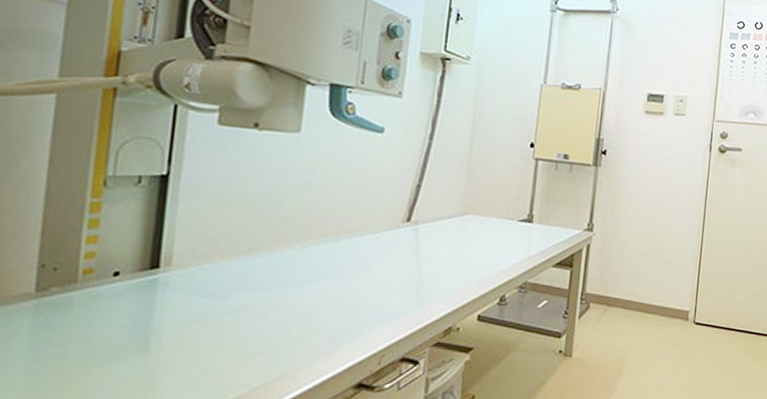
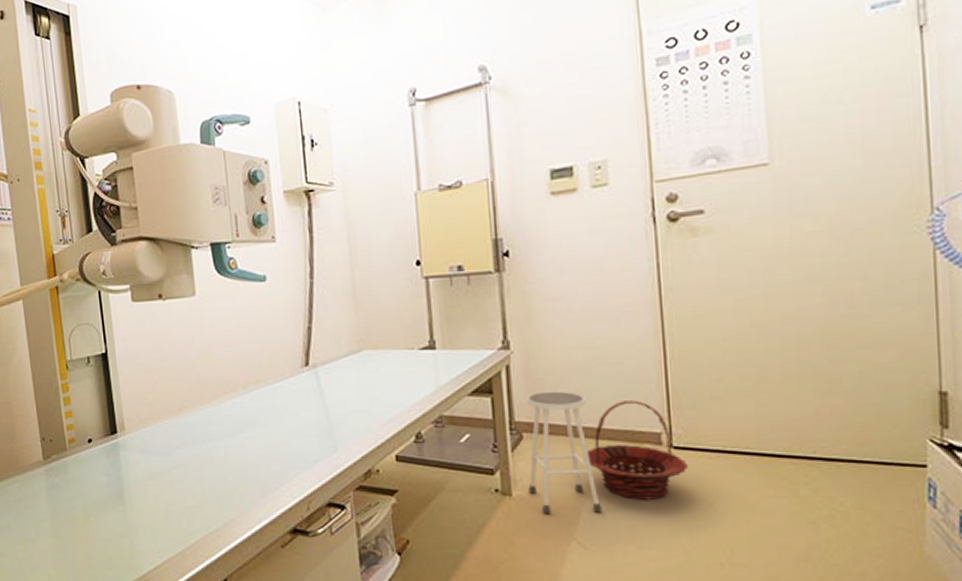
stool: none [586,269,642,373] -> present [527,391,602,513]
basket: none [635,283,703,364] -> present [587,400,688,500]

